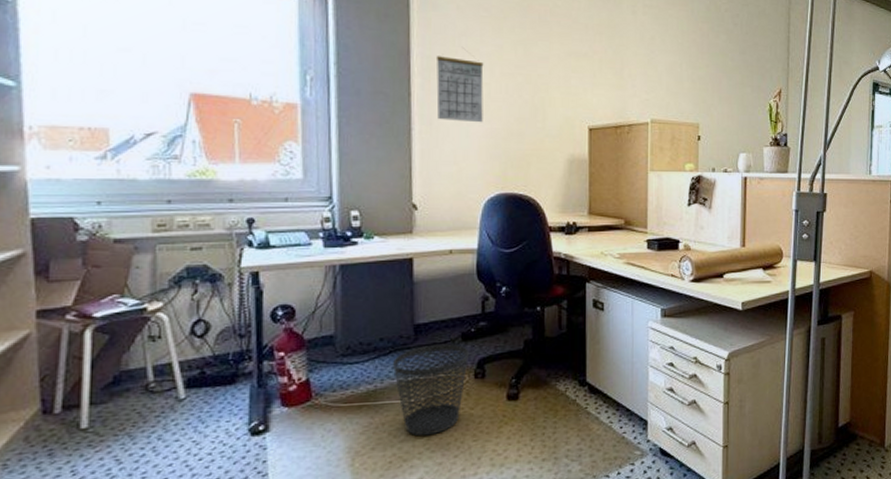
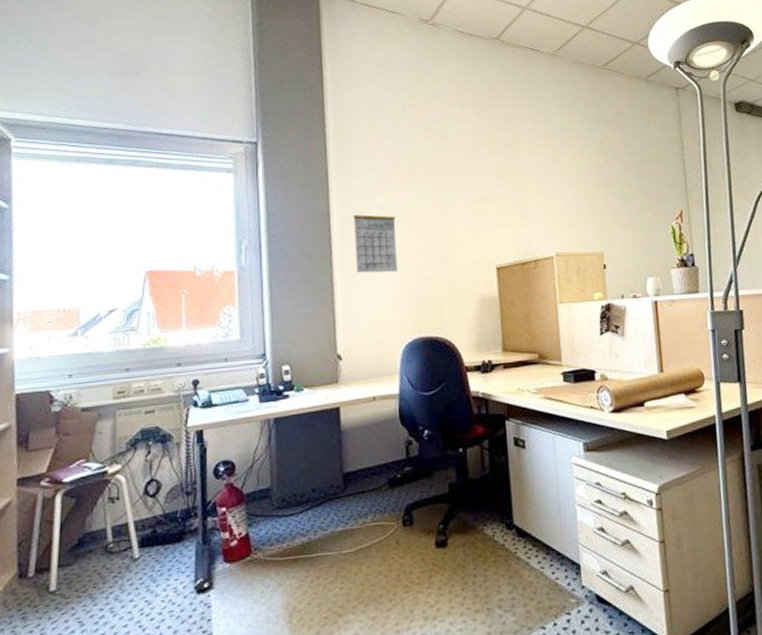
wastebasket: present [392,343,469,437] -> none [324,491,396,589]

